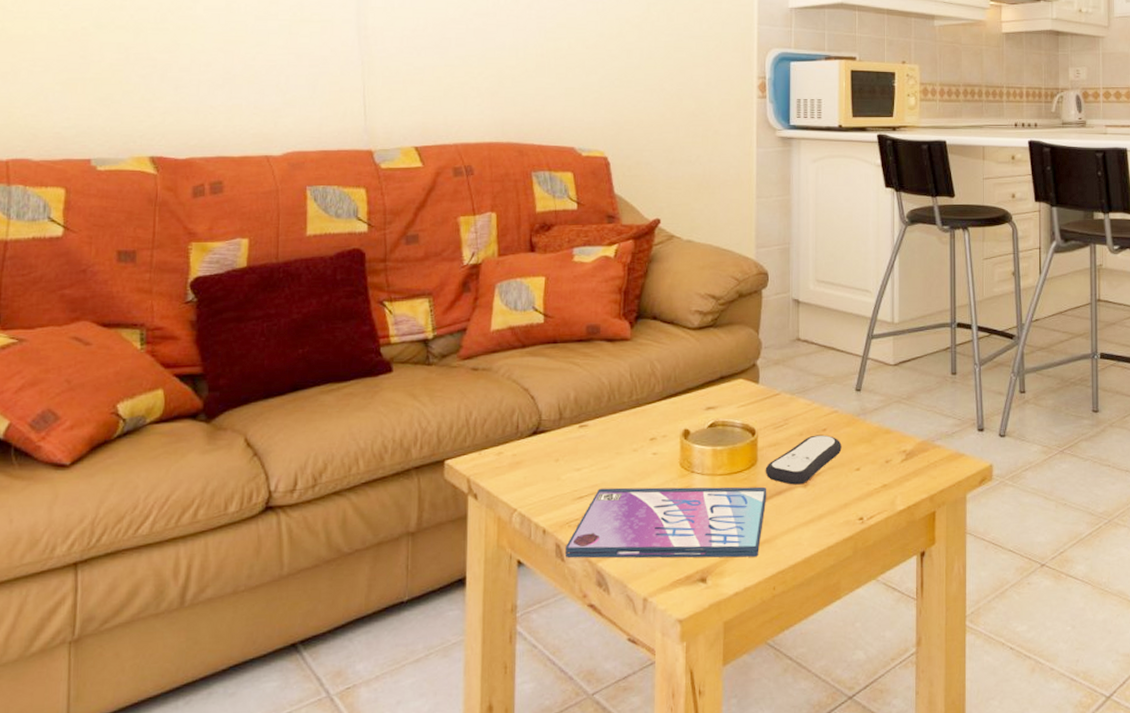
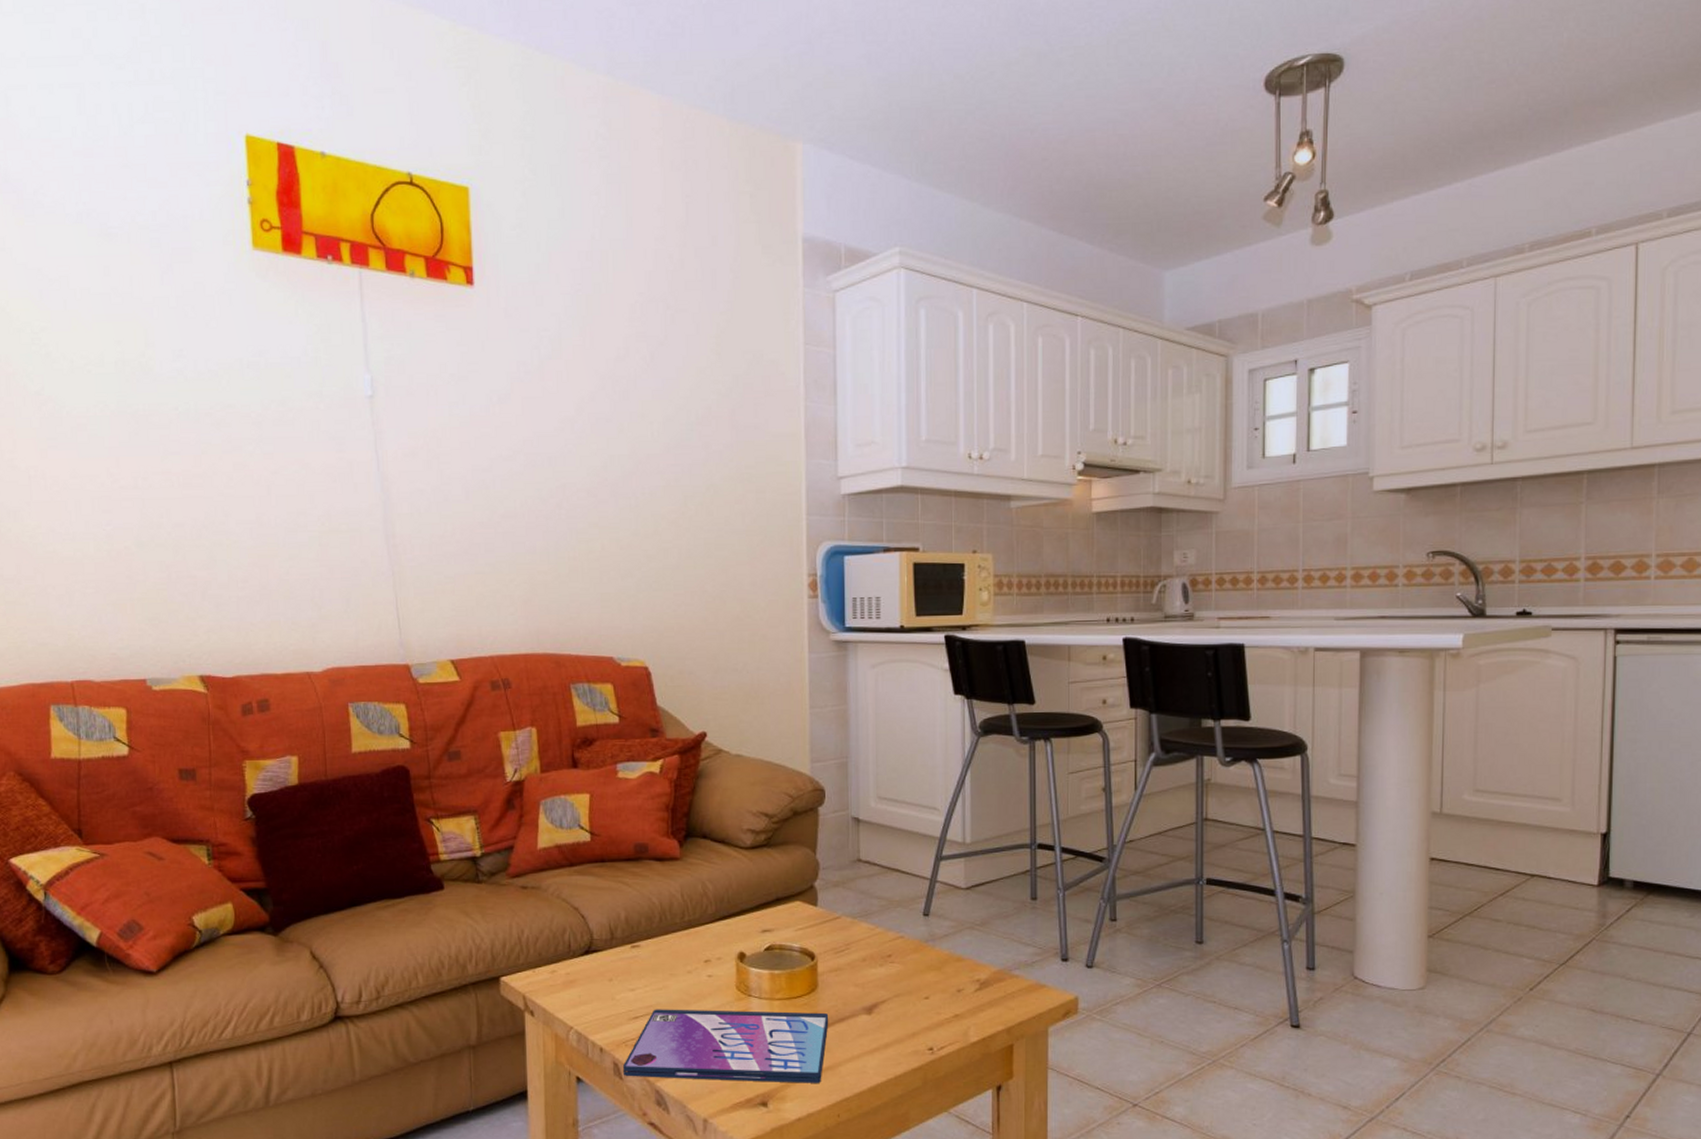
remote control: present [765,434,842,485] -> none [826,961,909,1012]

